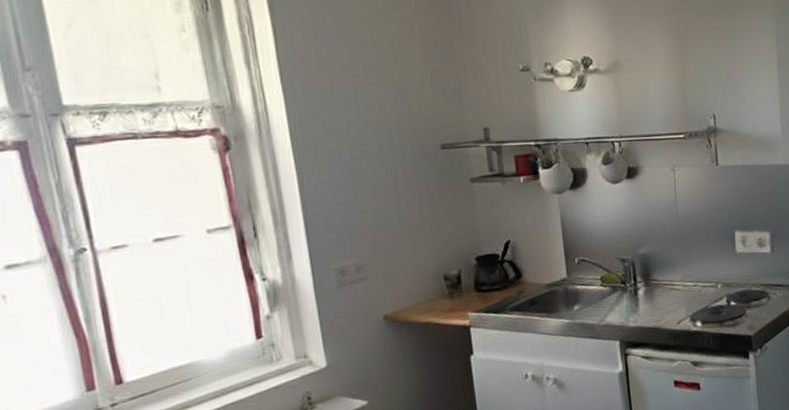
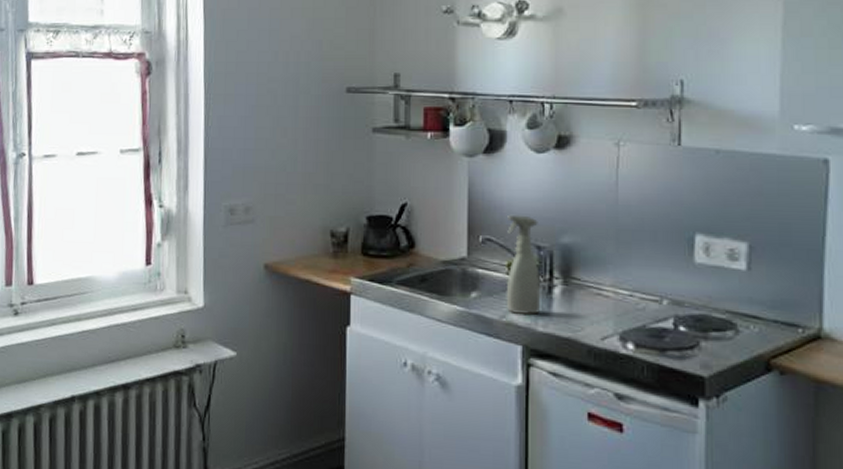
spray bottle: none [596,236,630,317] -> present [506,214,541,316]

